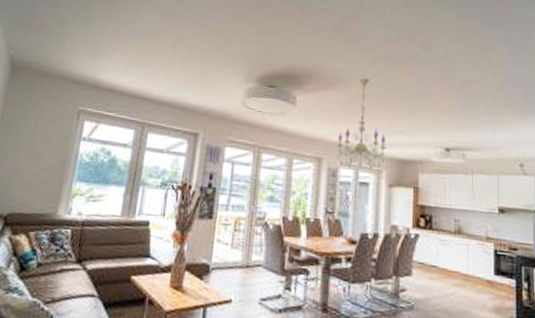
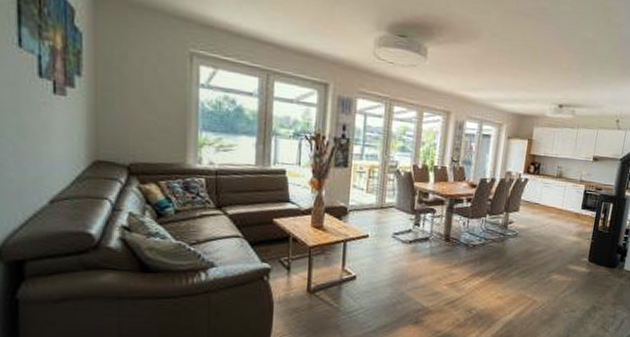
chandelier: present [337,78,386,170] -> none [464,32,509,124]

